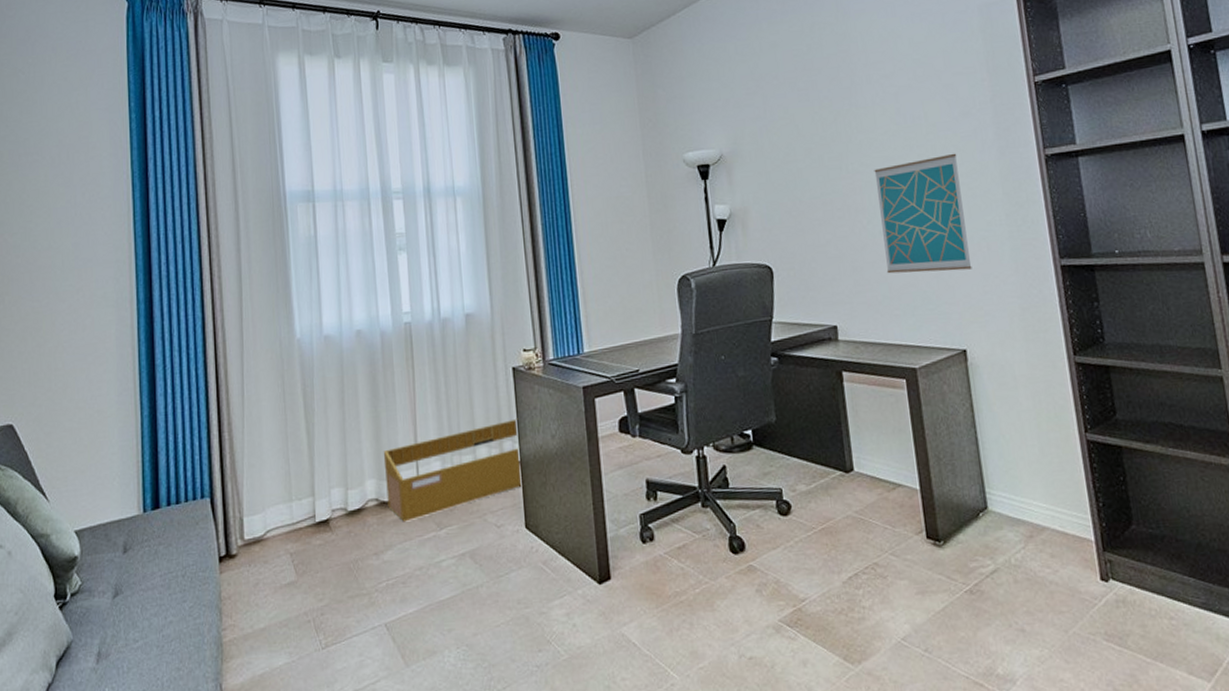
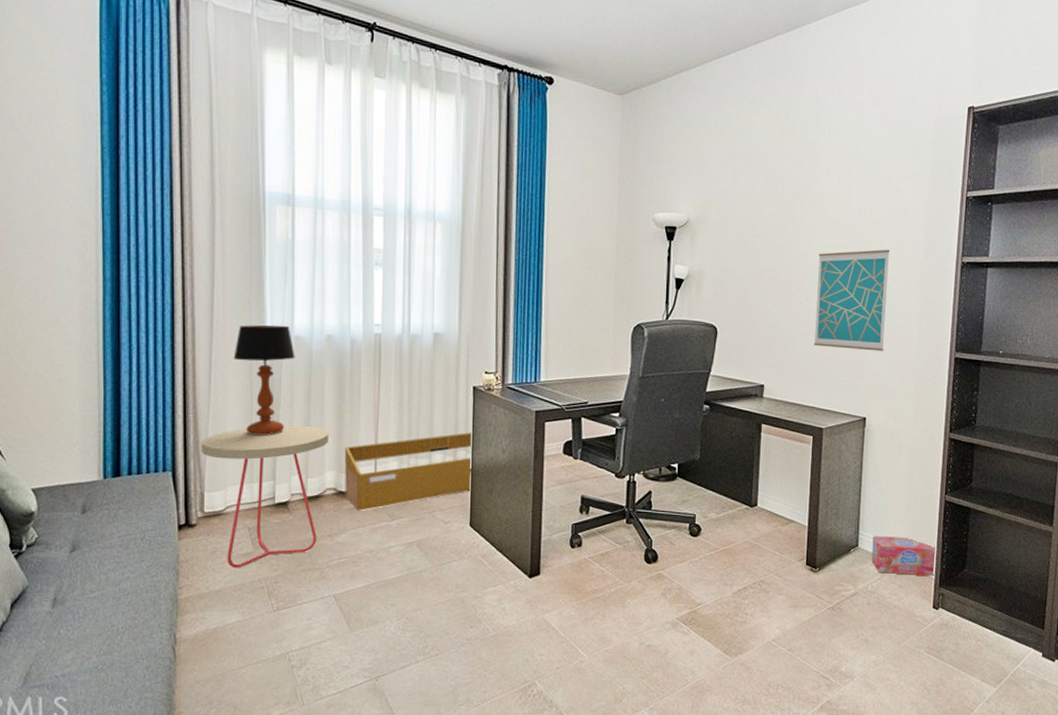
side table: none [237,431,366,601] -> present [201,425,329,568]
table lamp: none [265,326,326,449] -> present [233,325,295,436]
box: none [1004,491,1095,540] -> present [871,535,935,577]

